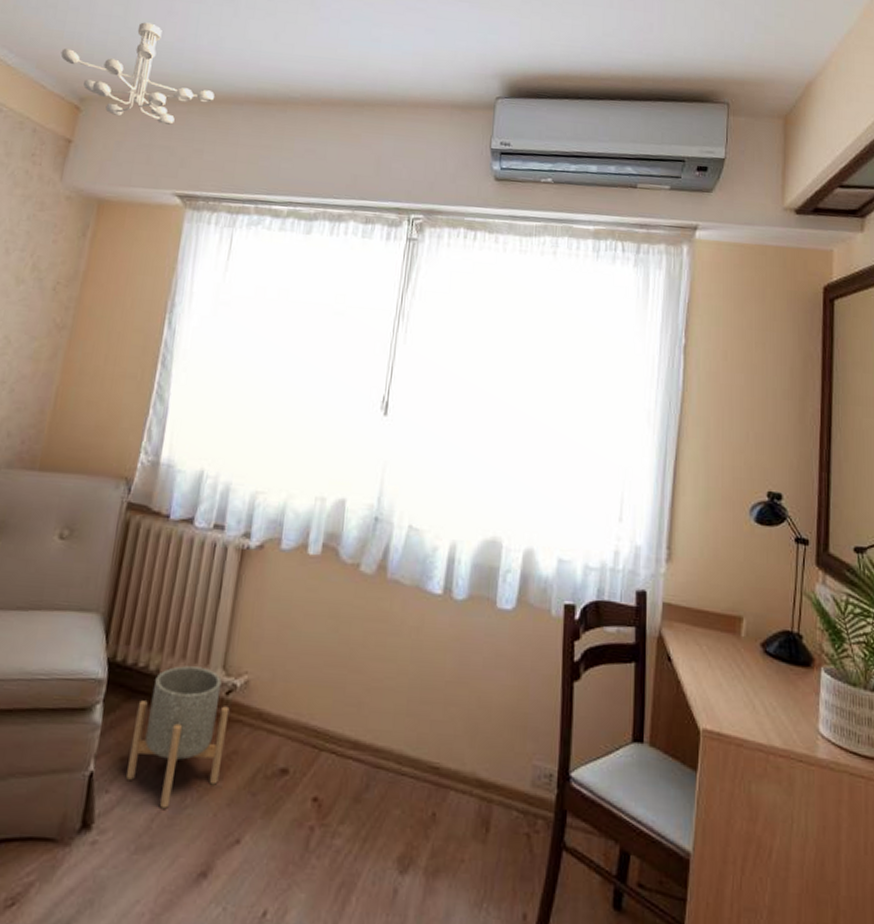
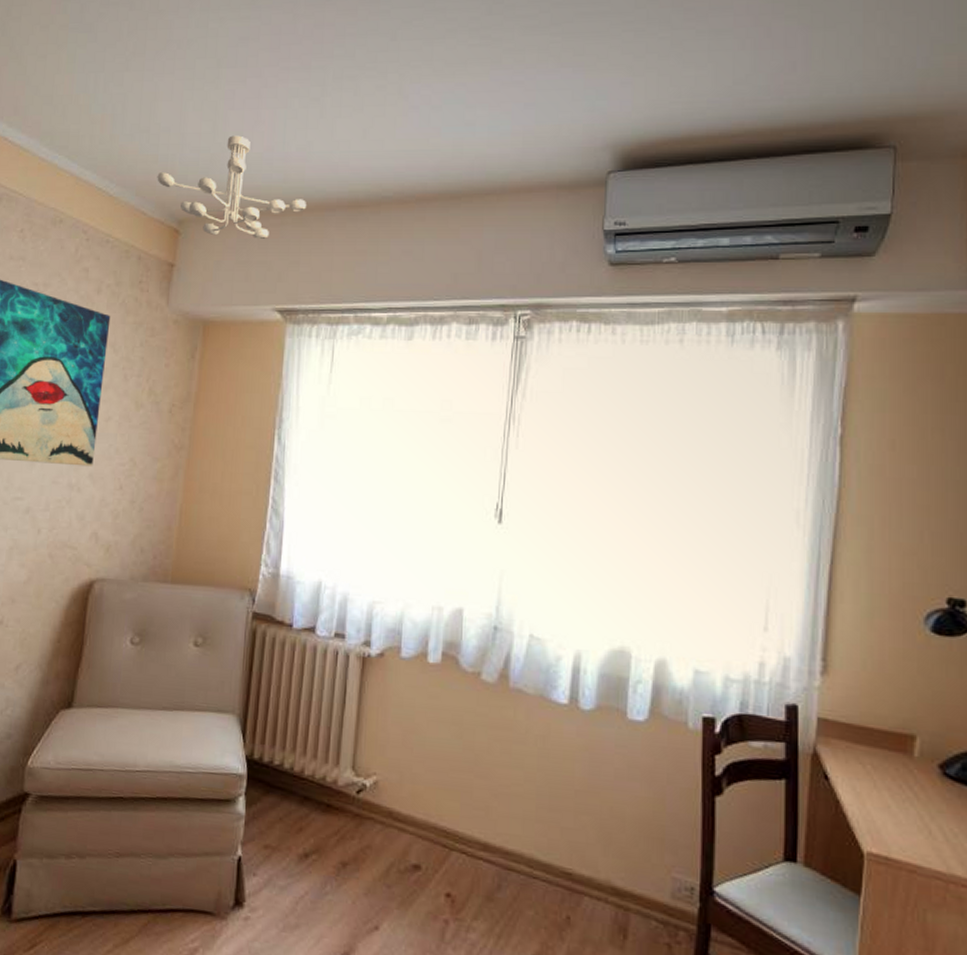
planter: present [125,666,230,809] -> none [270,765,361,894]

